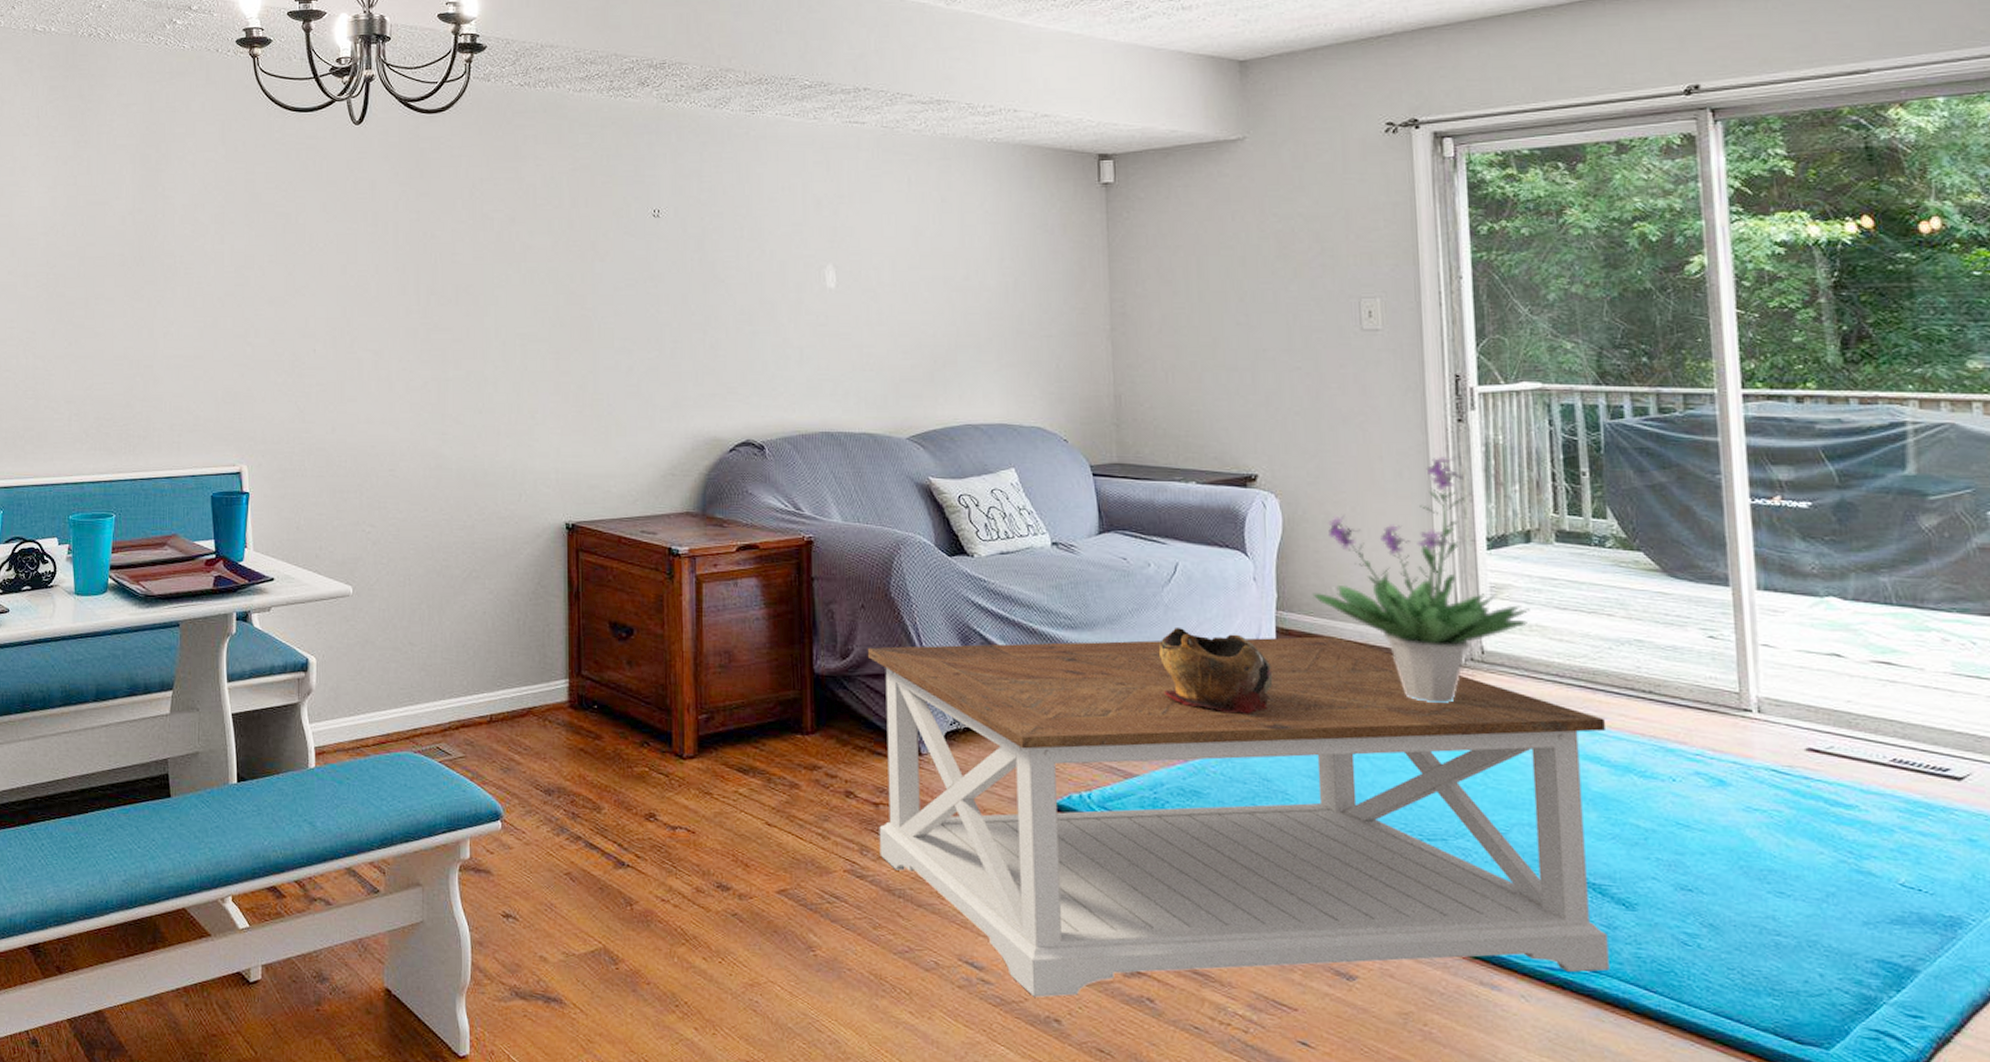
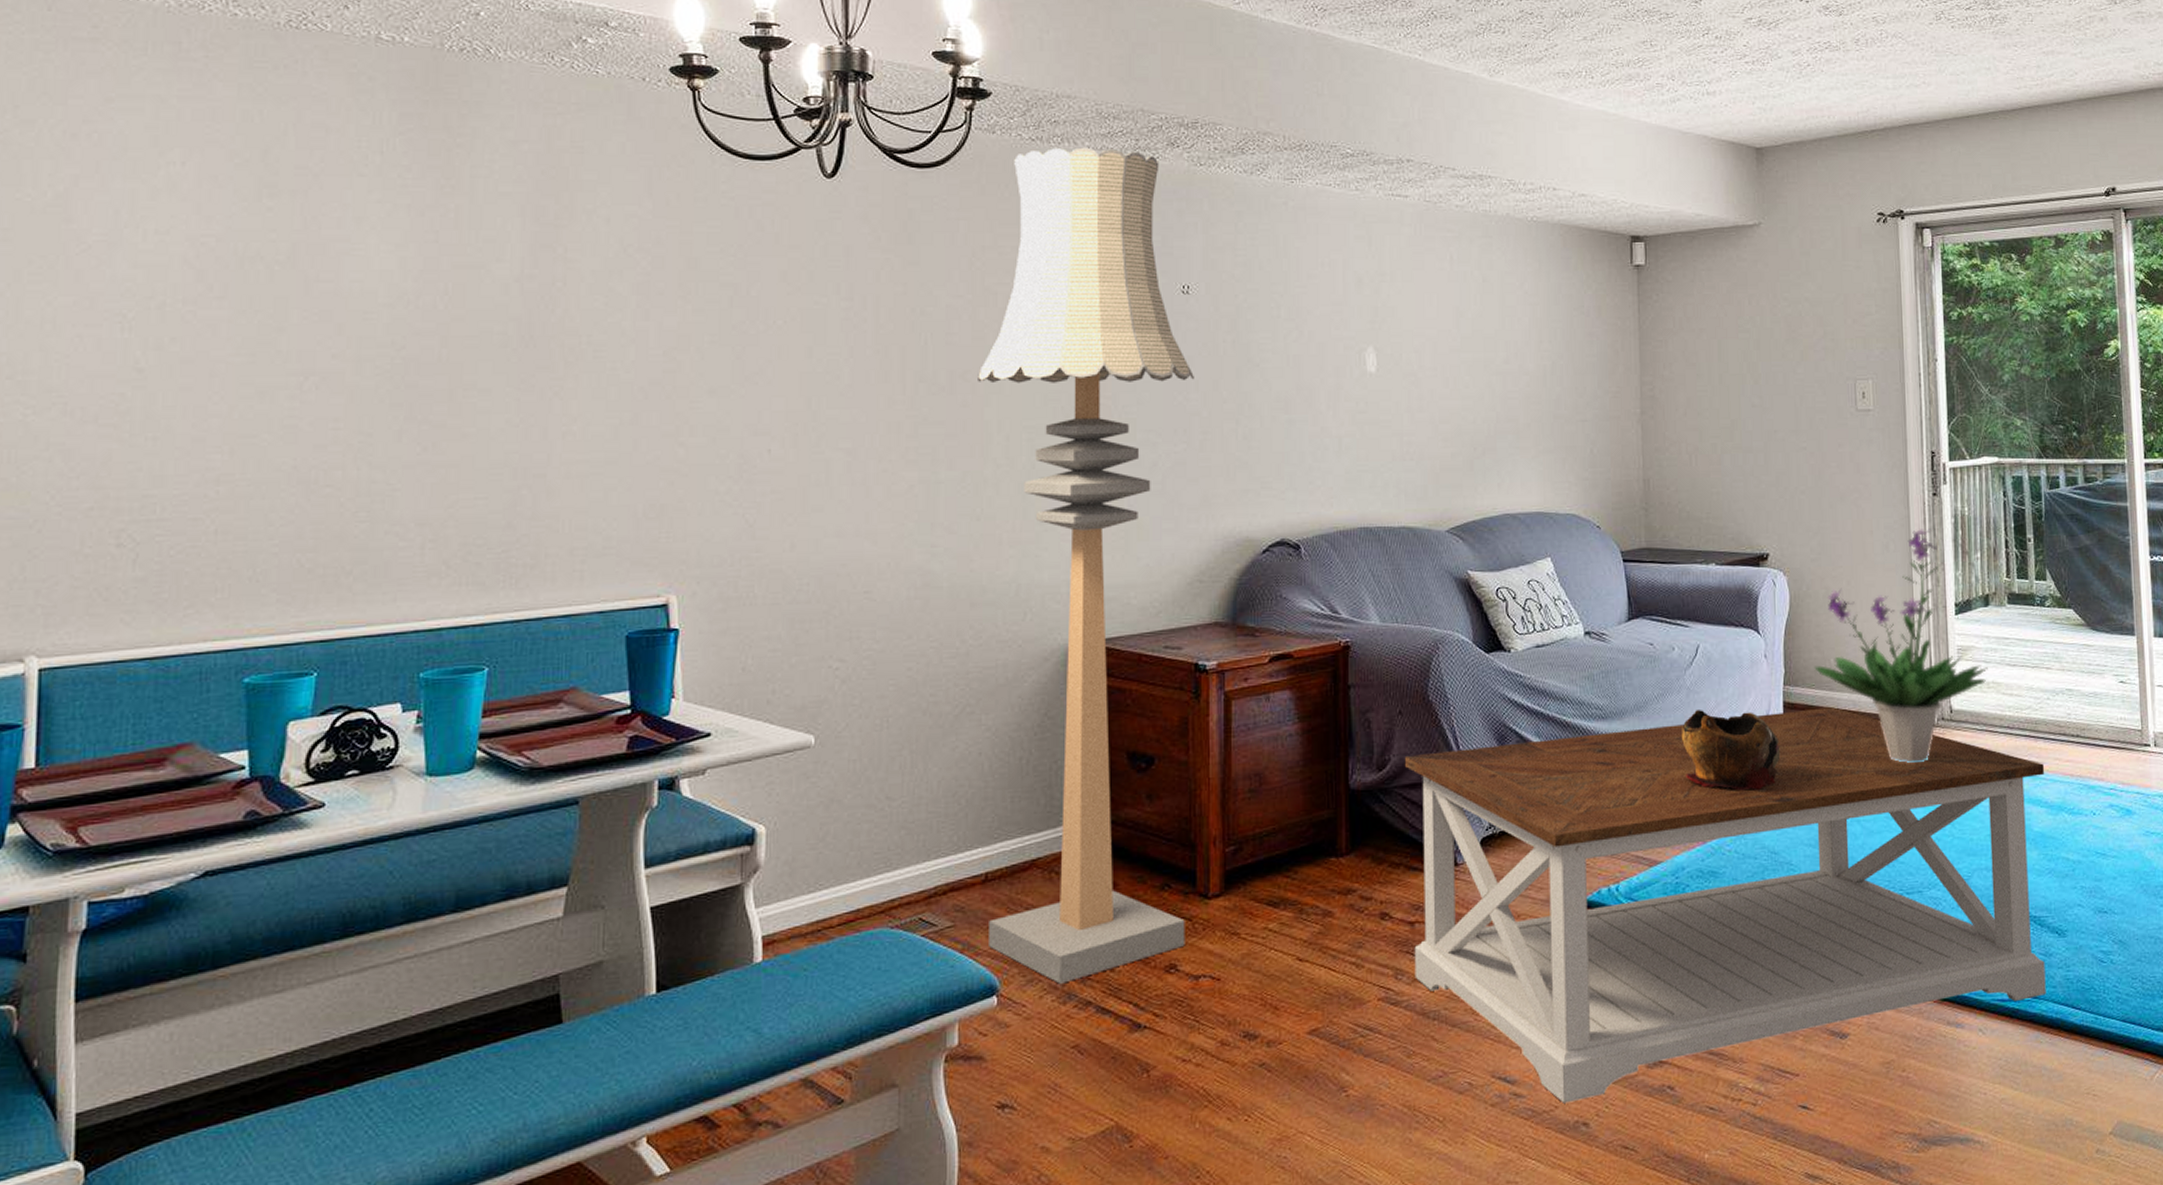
floor lamp: none [478,90,665,818] -> present [978,147,1194,984]

